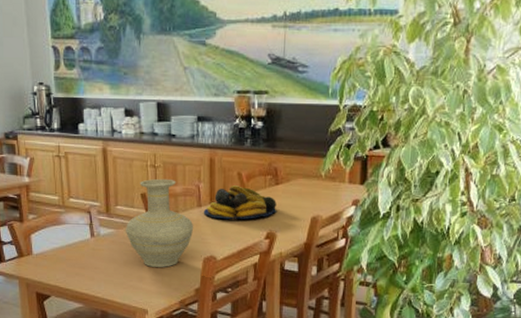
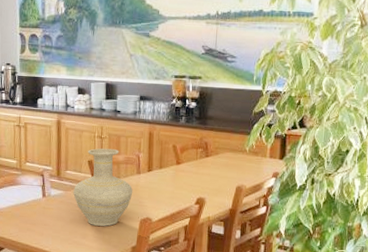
fruit bowl: present [203,185,277,220] -> none [141,156,207,186]

